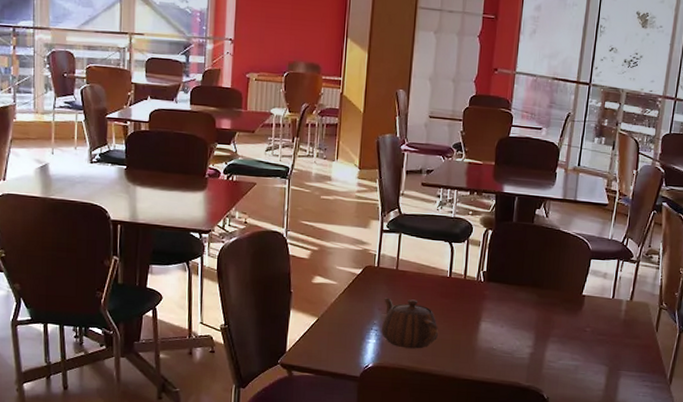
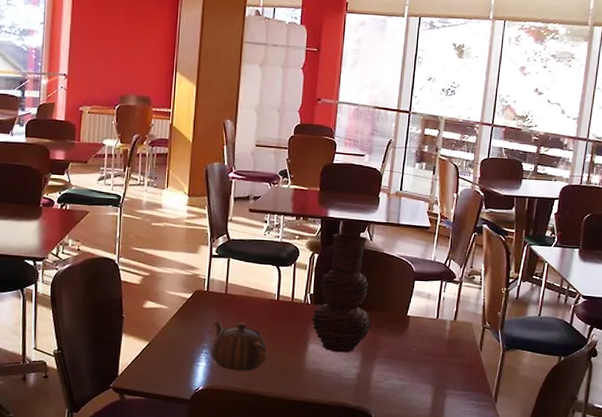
vase: none [484,209,546,332] -> present [312,233,372,353]

